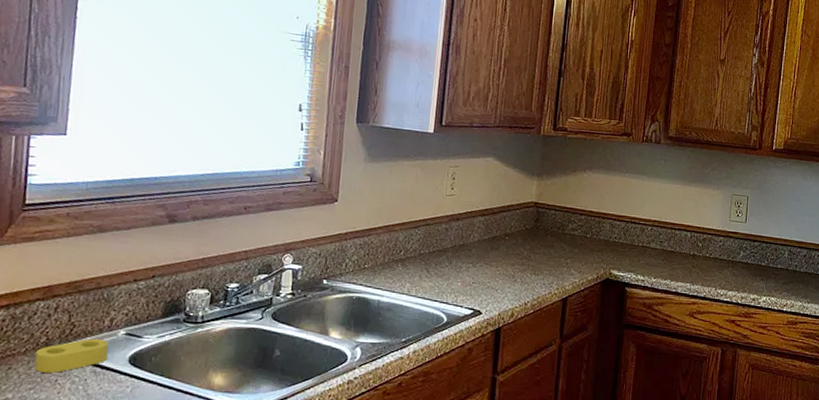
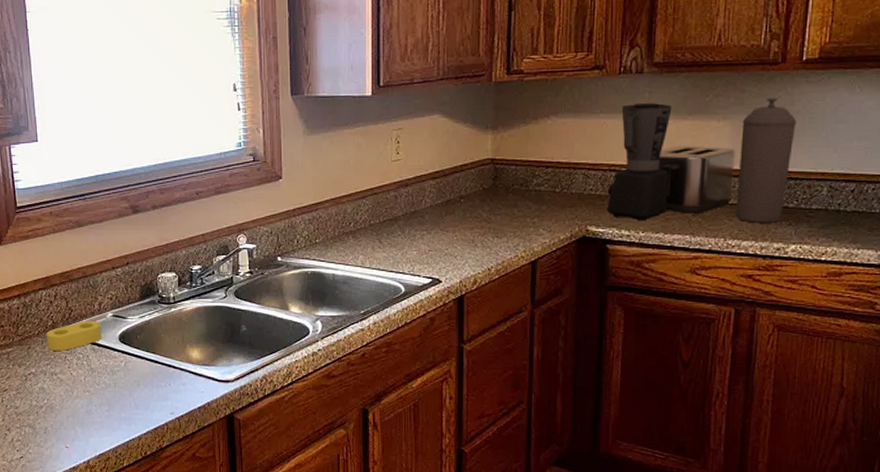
blender: none [626,168,681,269] -> present [606,103,672,221]
toaster: none [668,206,725,266] -> present [658,145,736,214]
canister: none [724,175,768,278] -> present [735,97,796,223]

